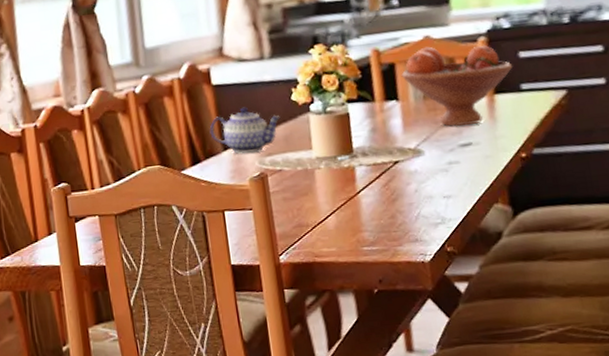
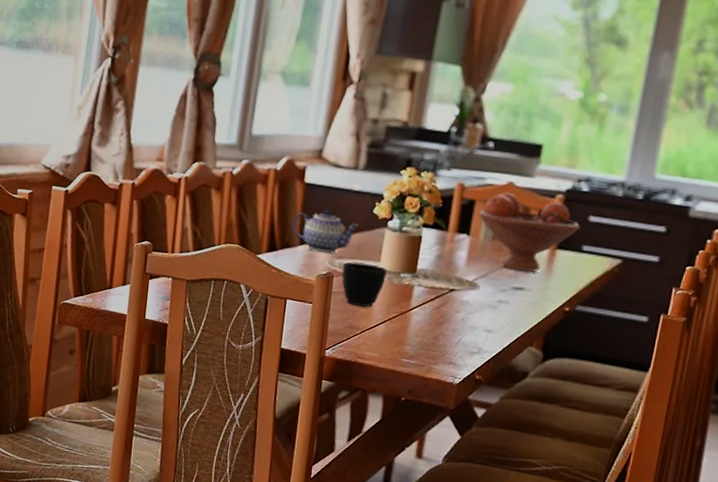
cup: none [273,154,323,202] -> present [341,262,387,307]

